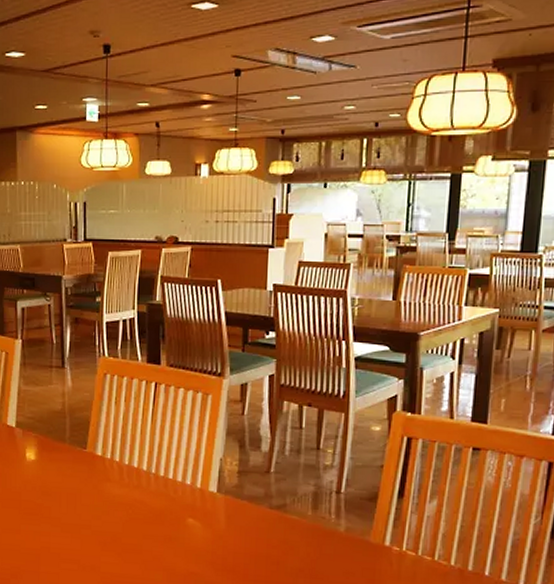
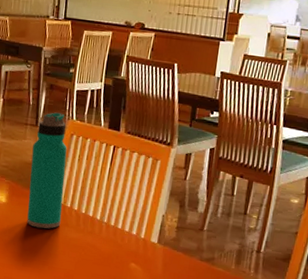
water bottle: none [60,350,102,487] -> present [27,112,67,229]

